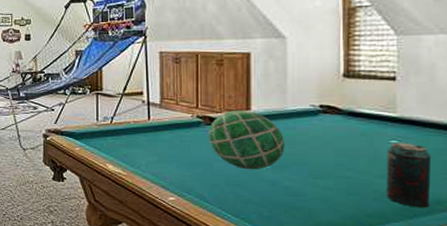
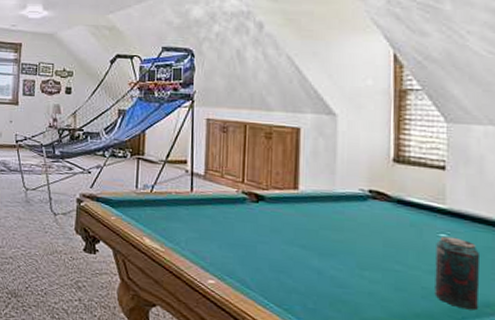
volleyball: present [209,111,286,170] -> none [254,188,333,256]

